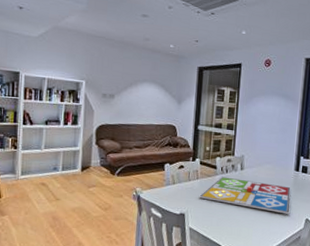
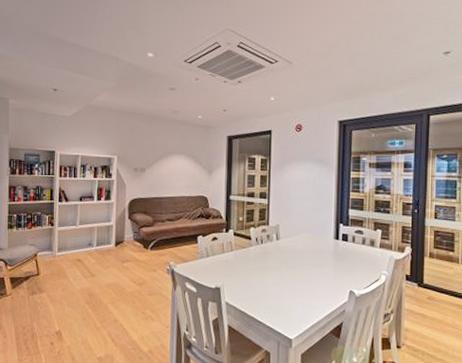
gameboard: present [199,177,291,214] -> none [234,248,332,286]

